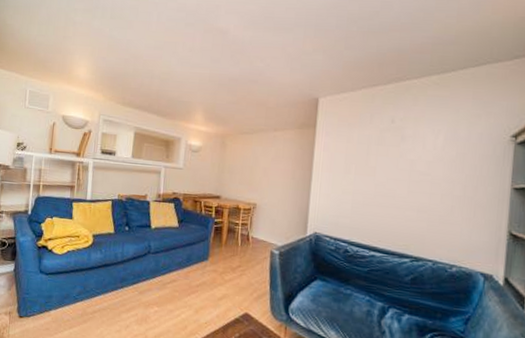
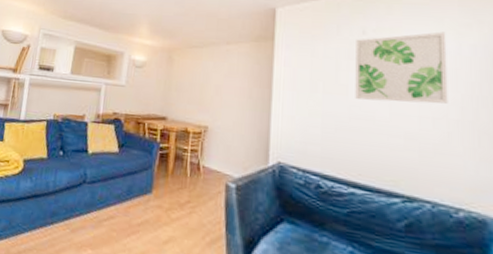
wall art: none [381,121,460,183] -> present [355,31,448,104]

